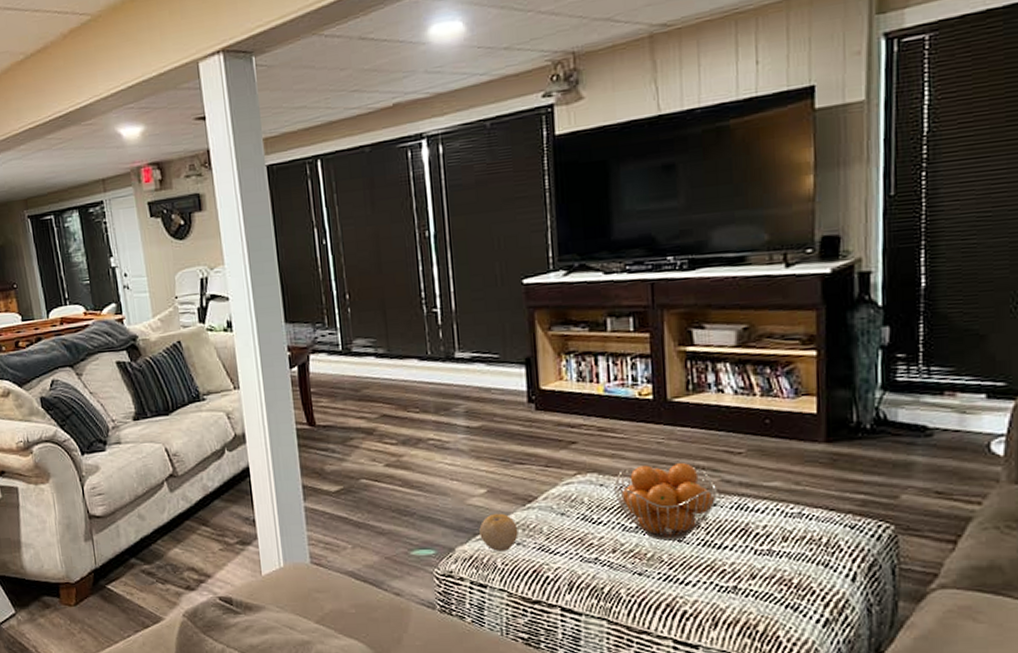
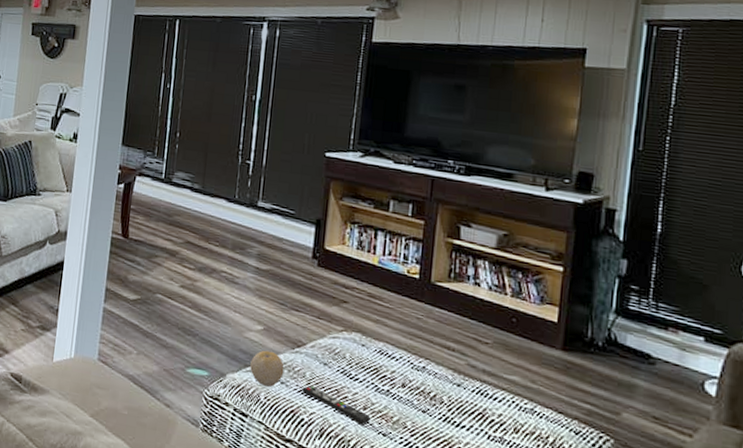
remote control: none [541,539,622,570] -> present [302,385,371,426]
fruit basket: present [614,463,717,541] -> none [373,334,463,411]

